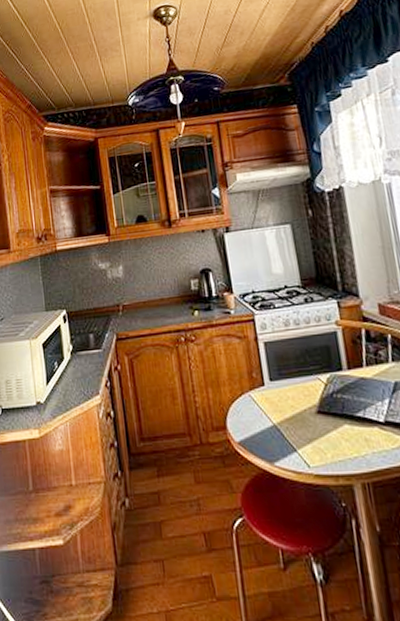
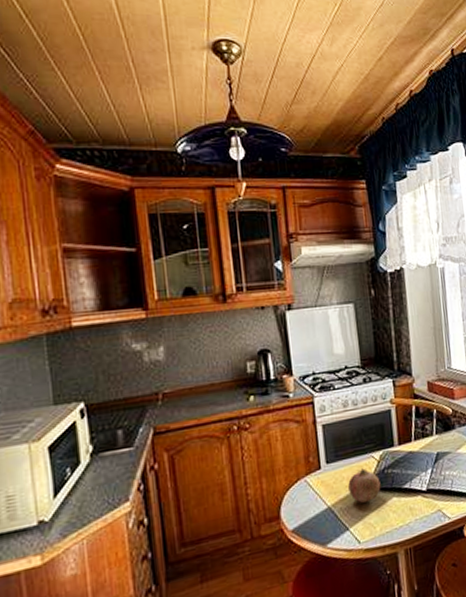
fruit: none [294,390,330,425] -> present [348,468,381,503]

